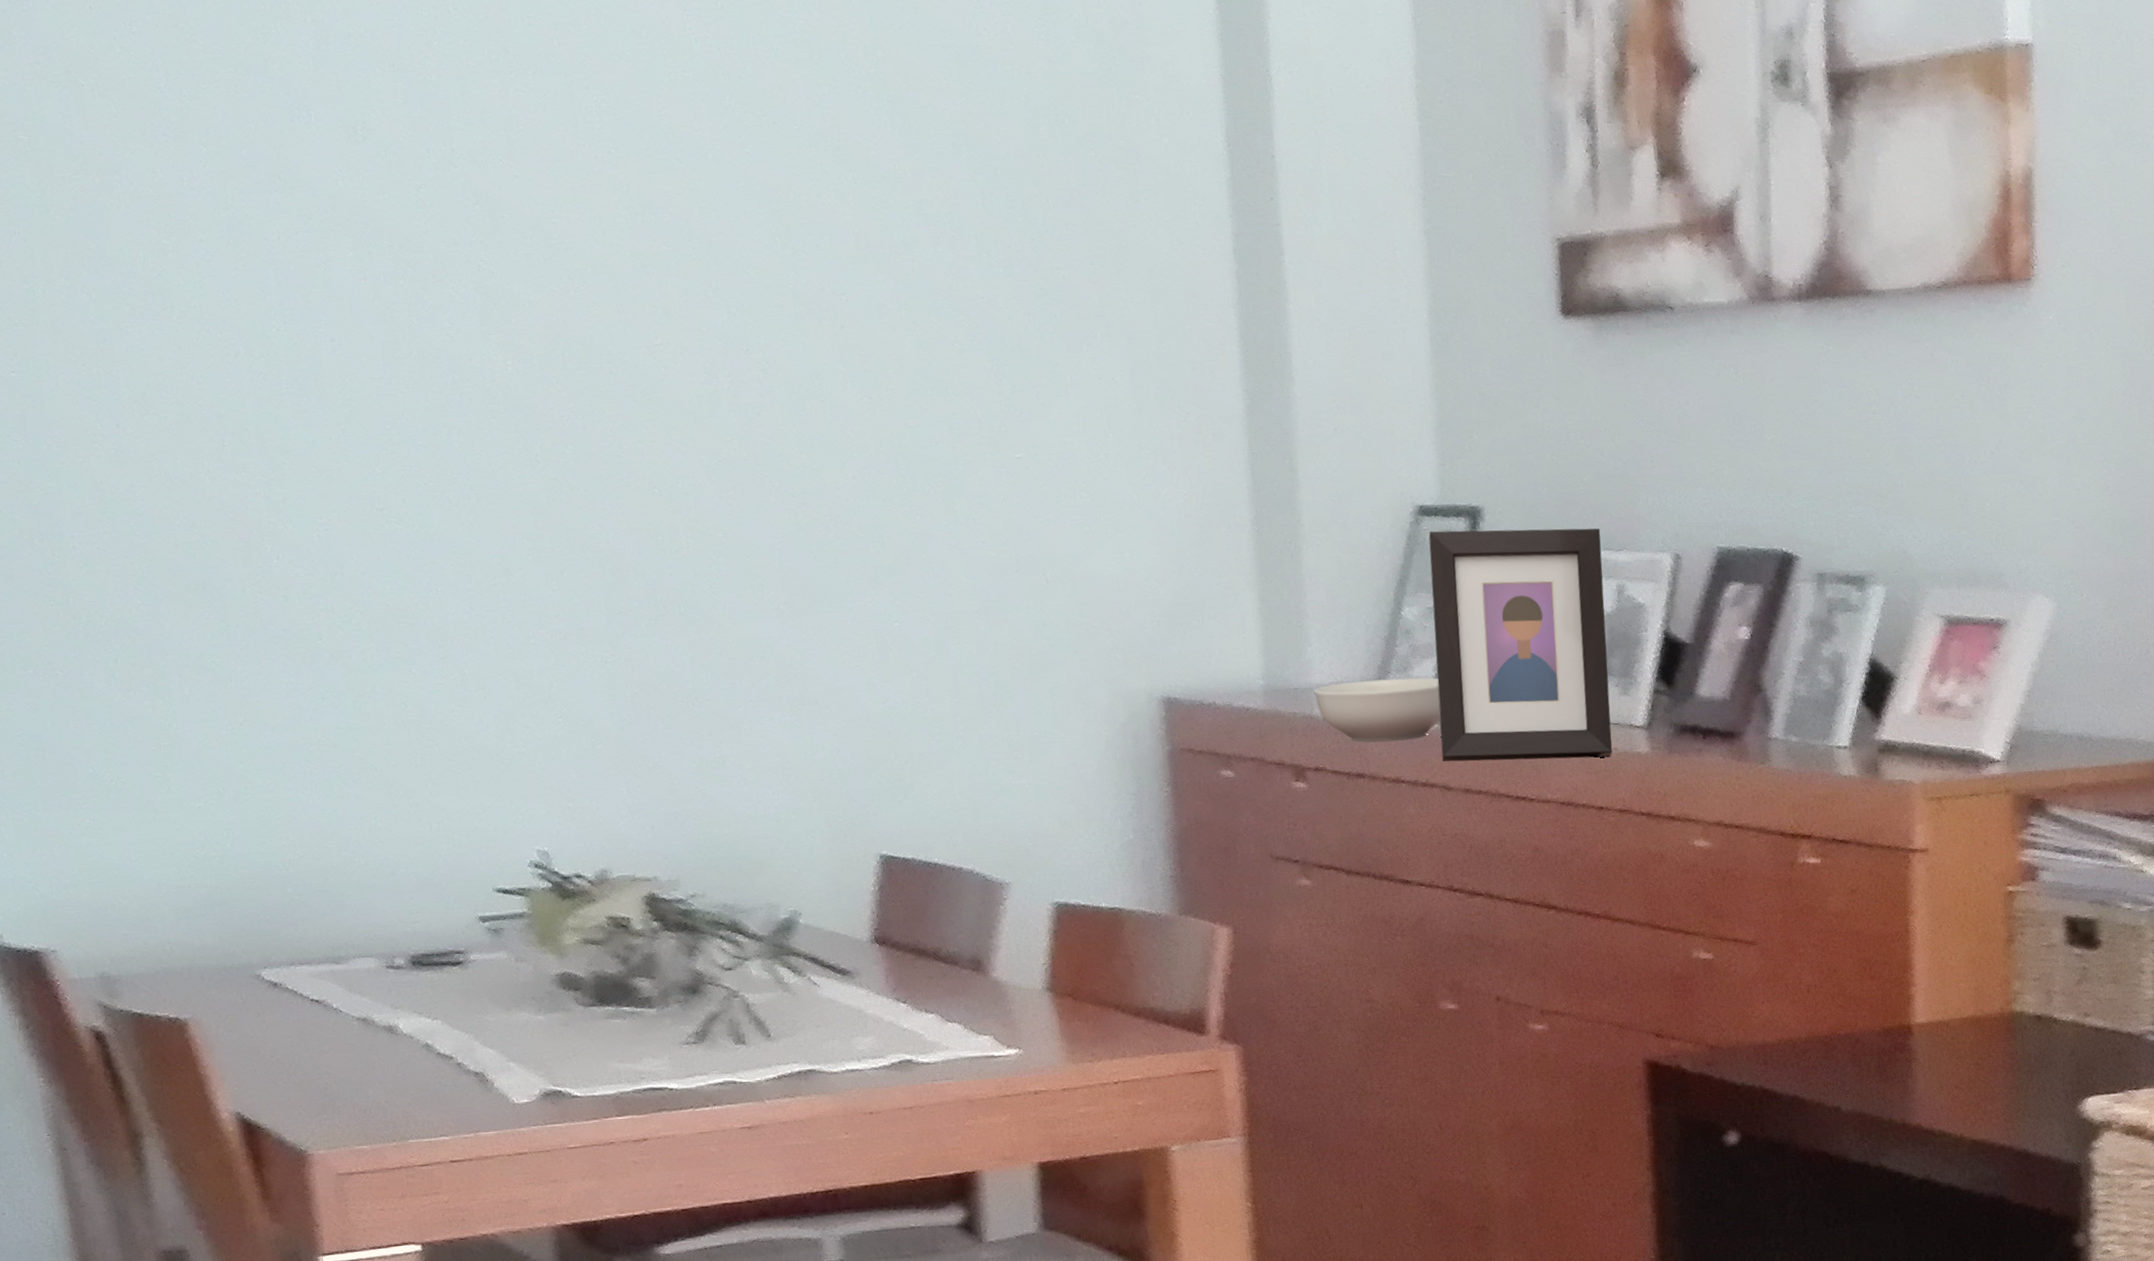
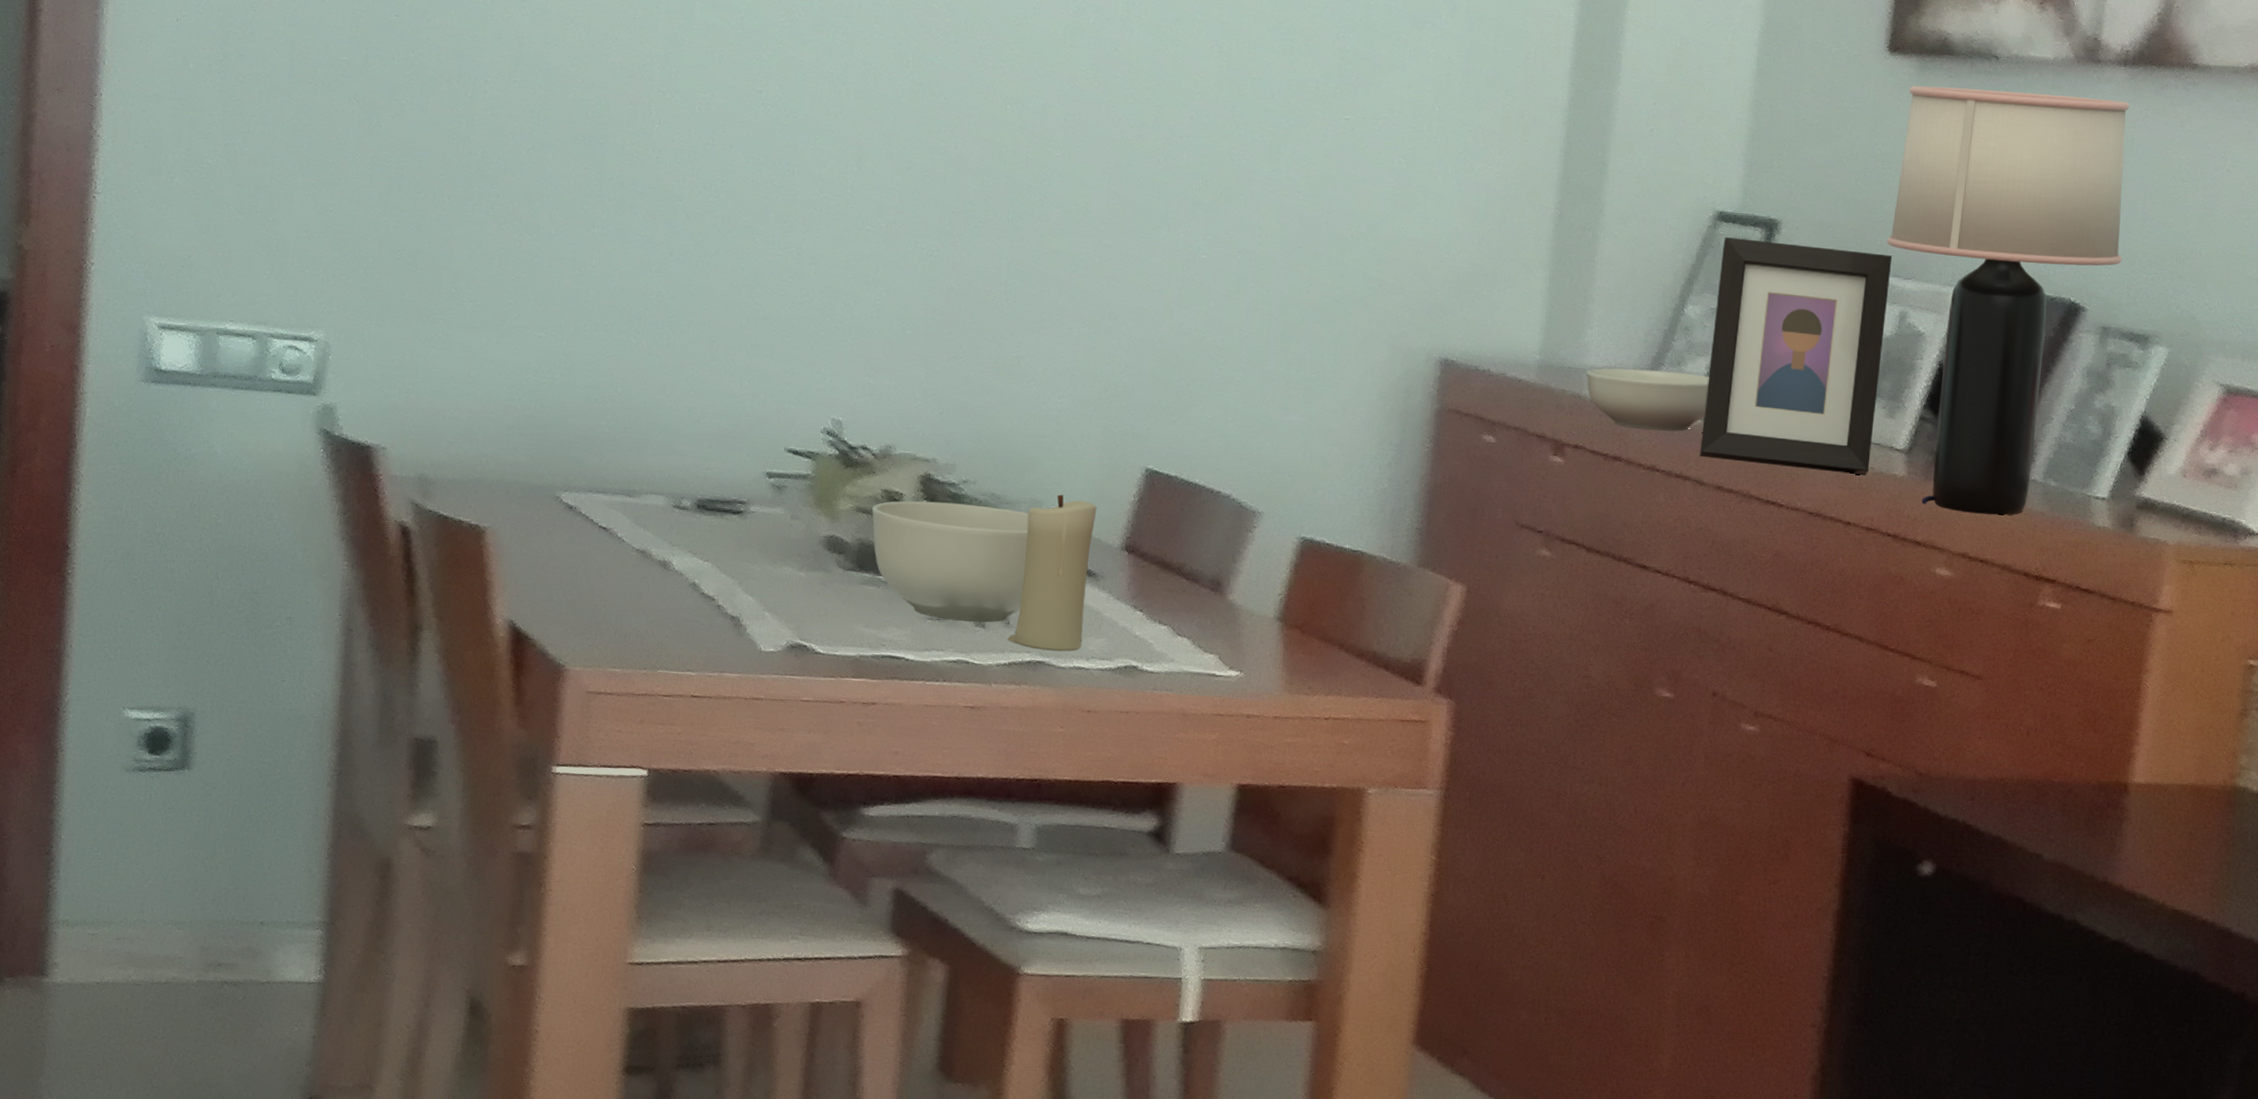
bowl: none [599,918,779,1042] -> present [871,501,1029,623]
candle: none [765,894,850,1059] -> present [1007,494,1097,652]
table lamp: none [1588,338,1827,781] -> present [1887,85,2130,516]

